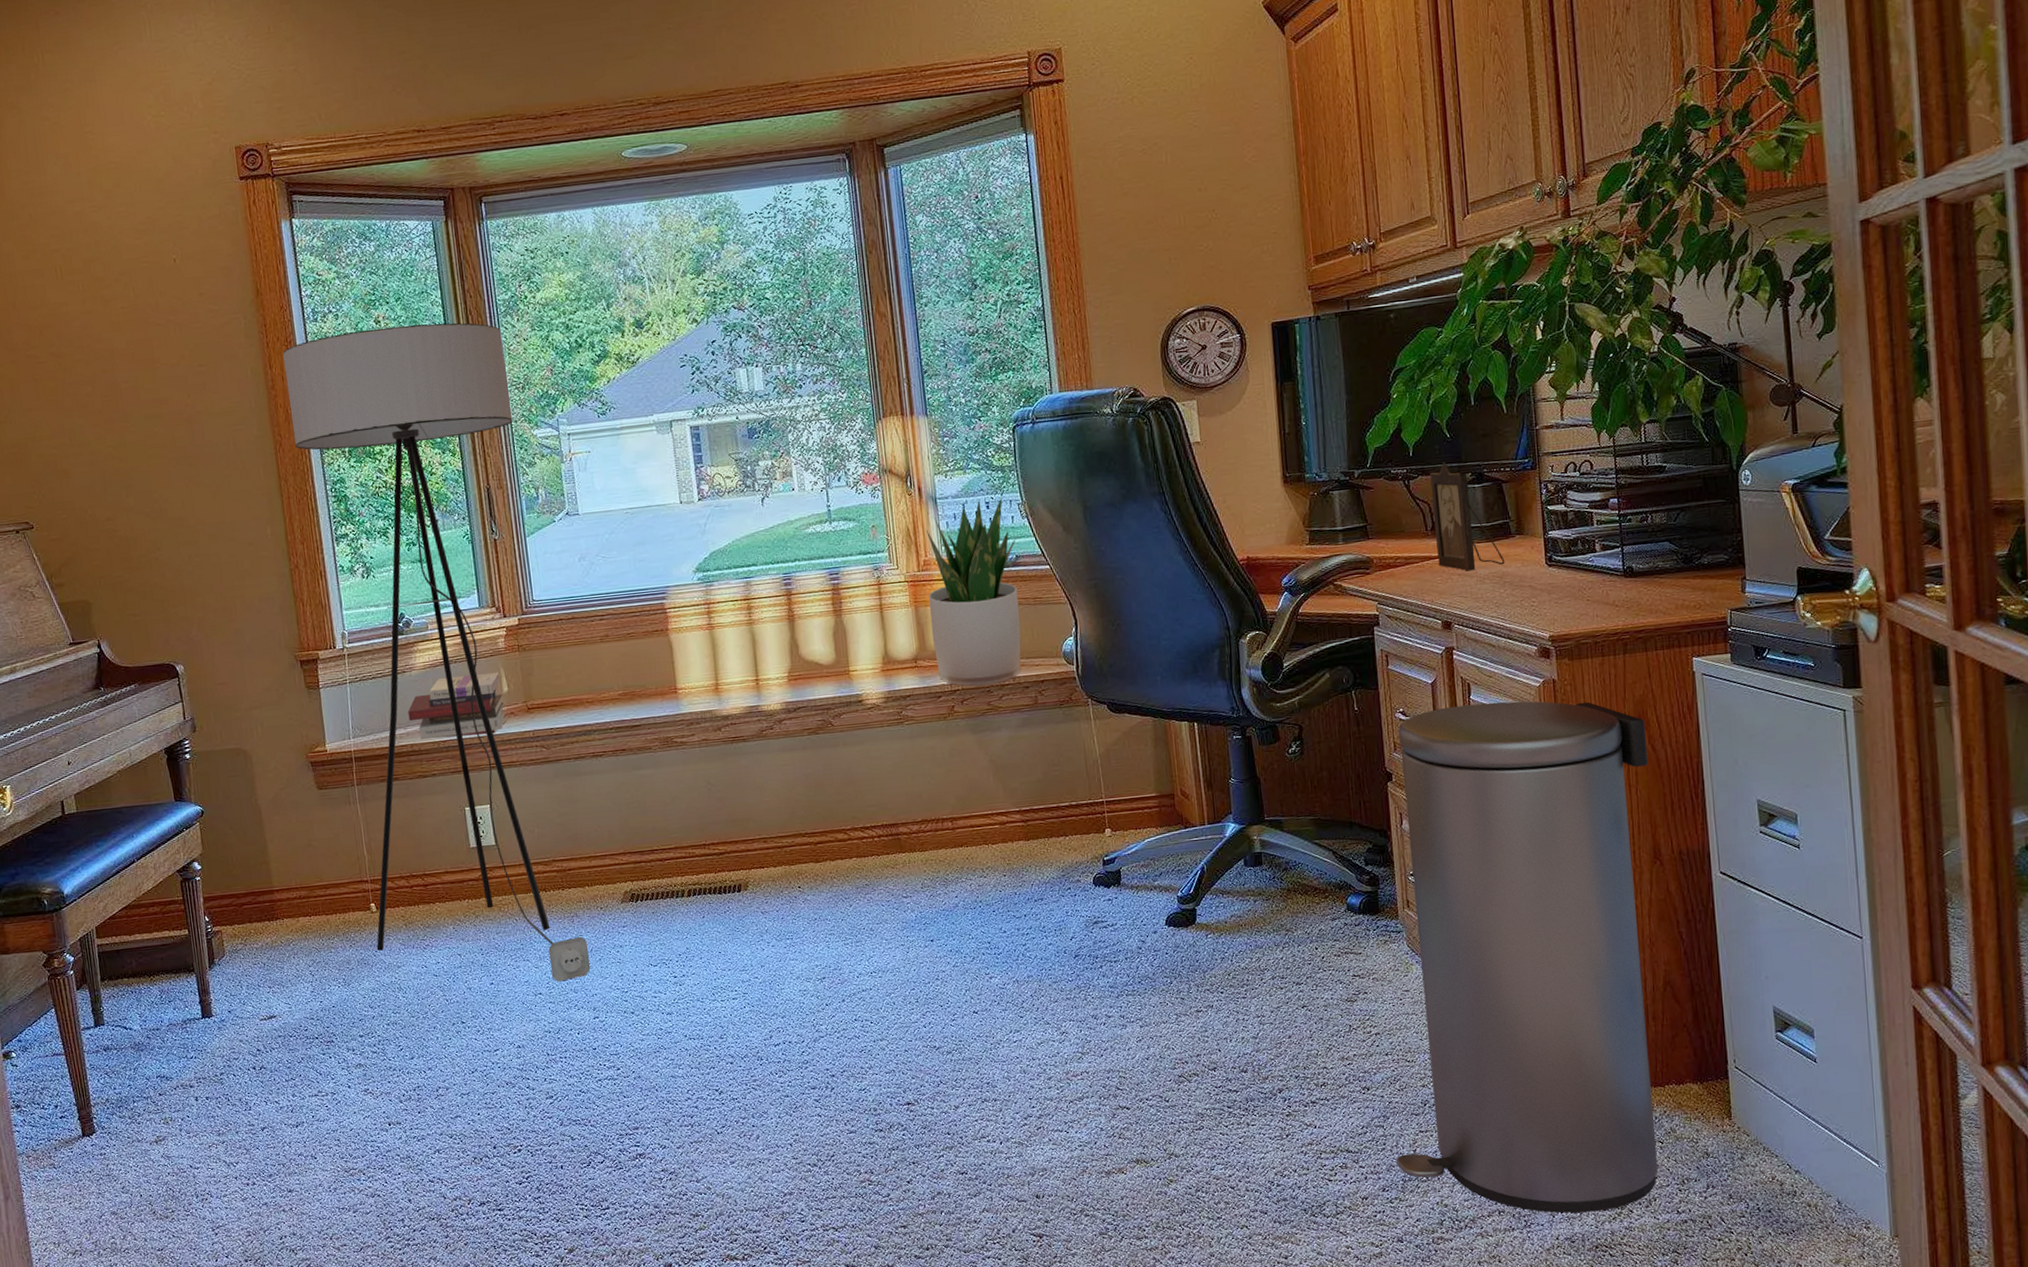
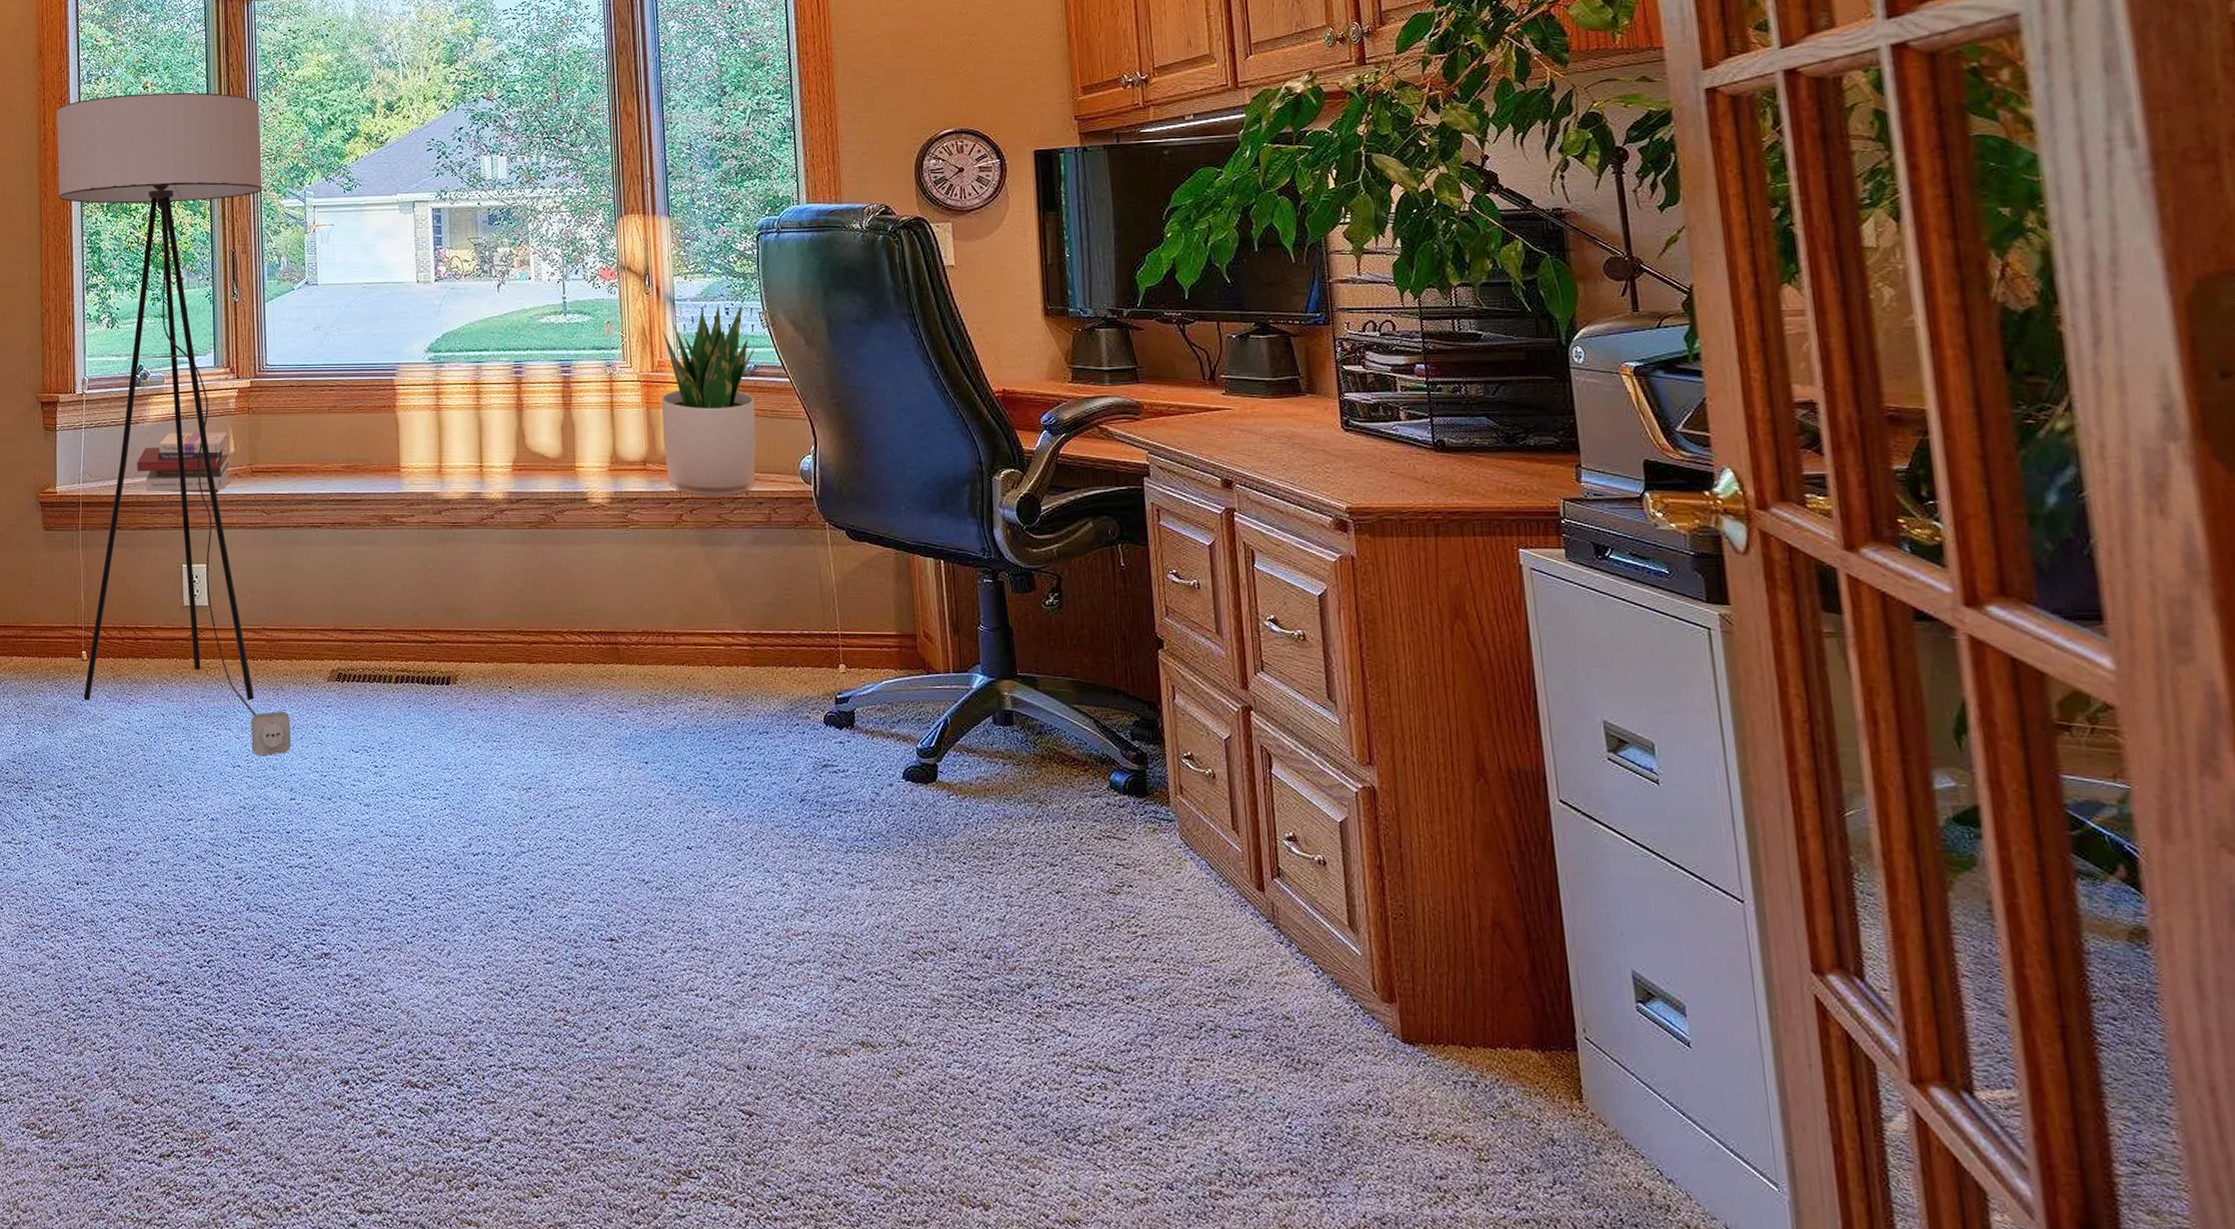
pedal bin: present [1396,701,1658,1213] -> none [1165,573,1490,1191]
photo frame: present [1430,462,1505,571] -> none [1208,308,1294,427]

